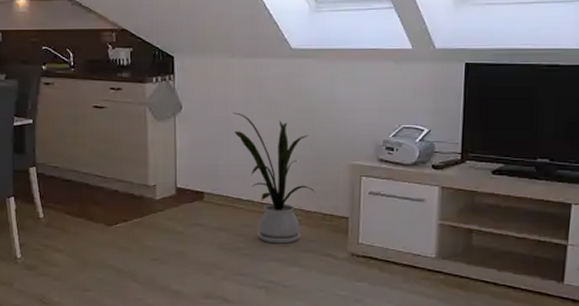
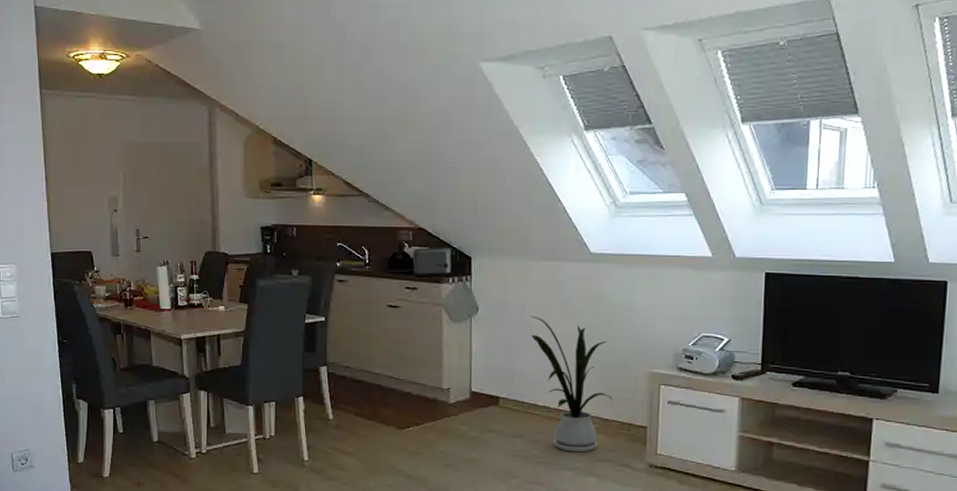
kettle: none [91,42,119,76] -> present [386,240,415,275]
toaster: none [116,48,157,78] -> present [412,247,454,277]

